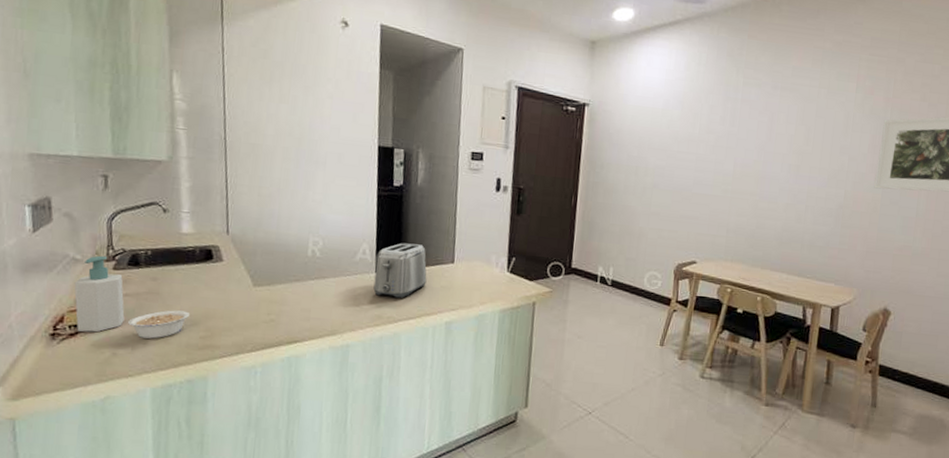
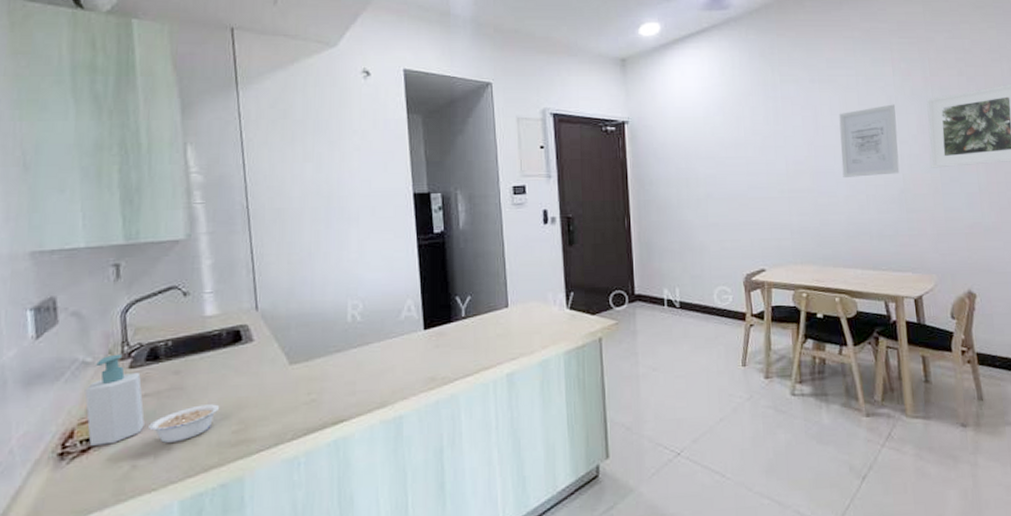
toaster: present [373,243,427,298] -> none [423,292,481,356]
wall art: none [786,120,852,189] -> present [839,104,900,177]

